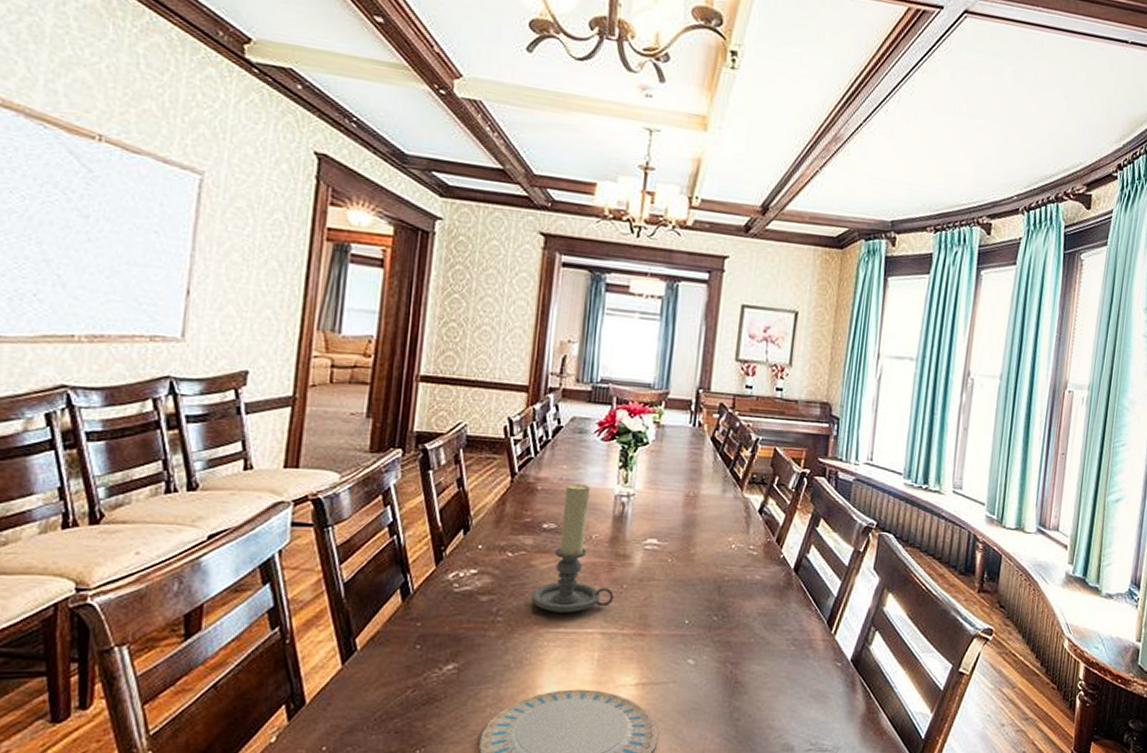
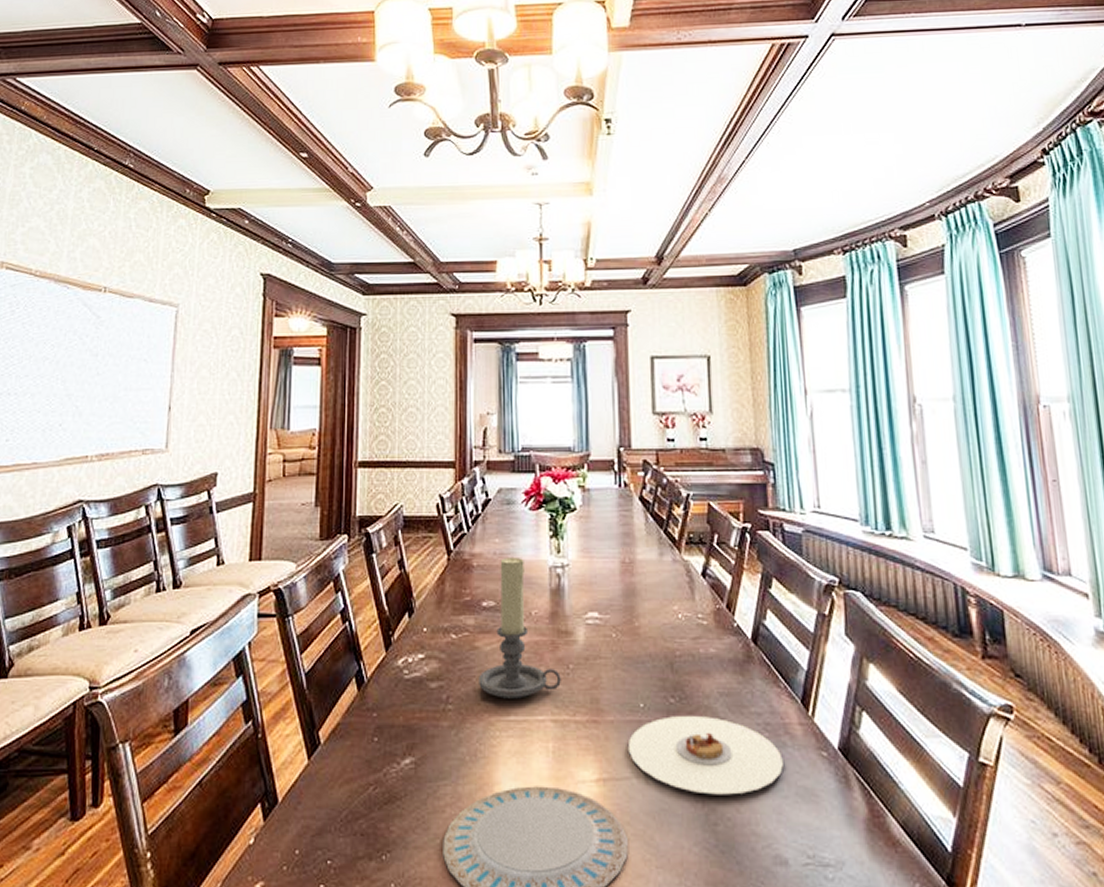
plate: none [668,631,804,697] -> present [627,715,783,795]

